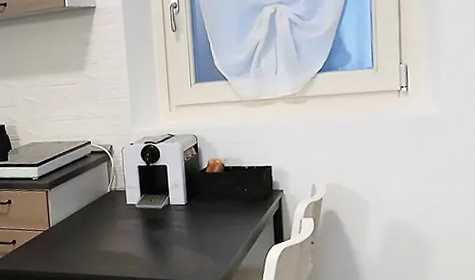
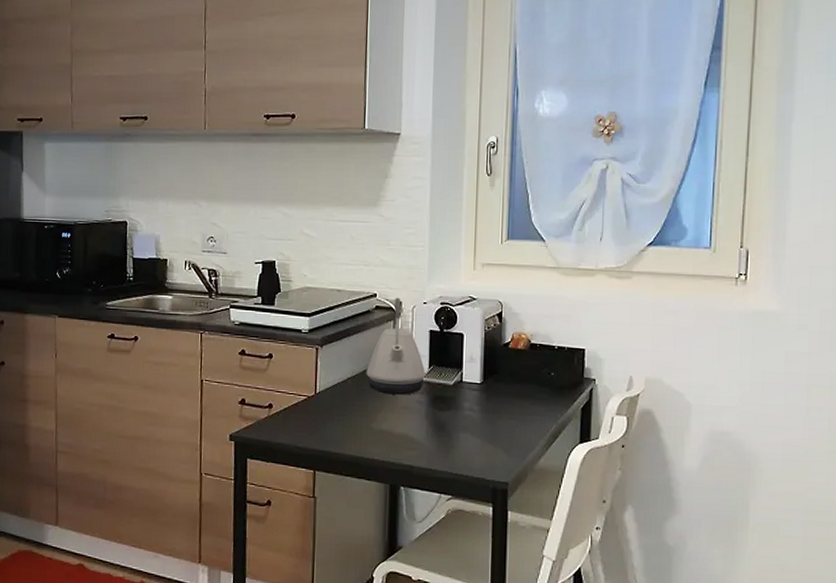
kettle: none [89,142,139,222] -> present [366,297,426,395]

